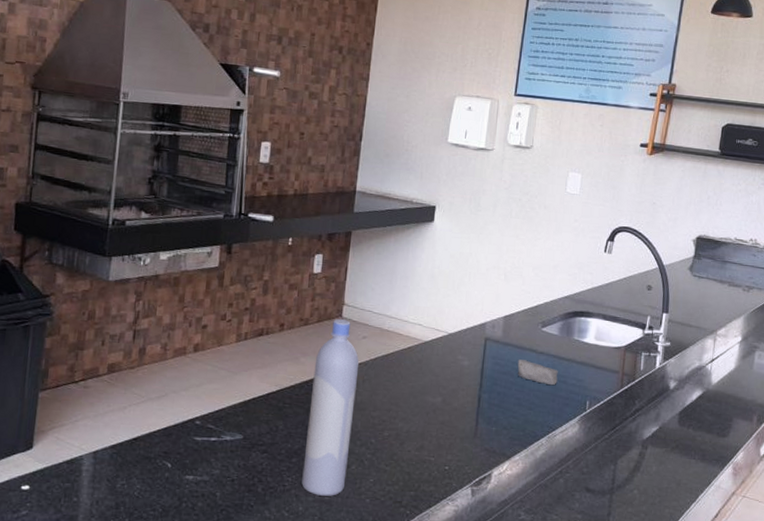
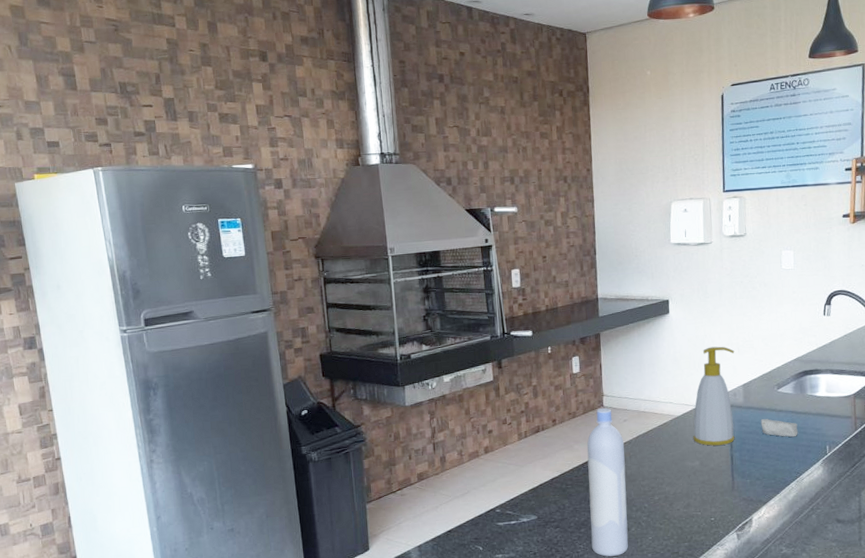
soap bottle: none [439,267,501,383] -> present [693,346,735,446]

